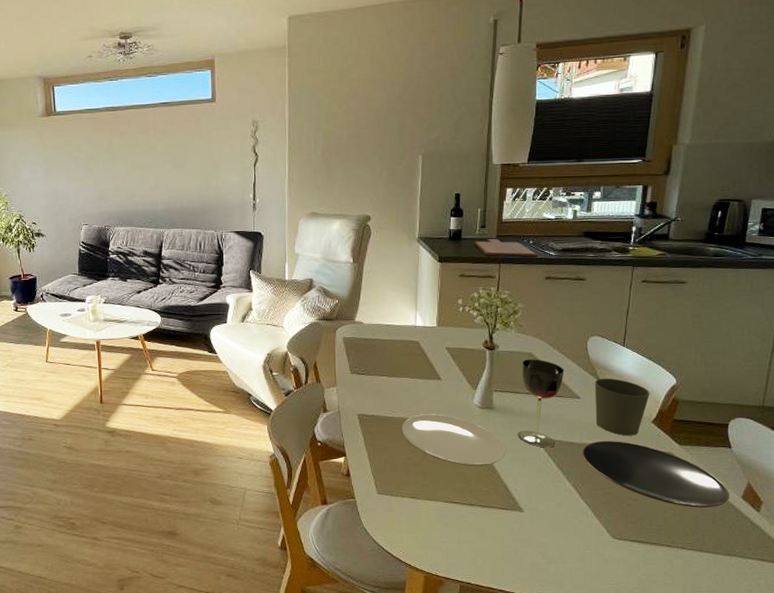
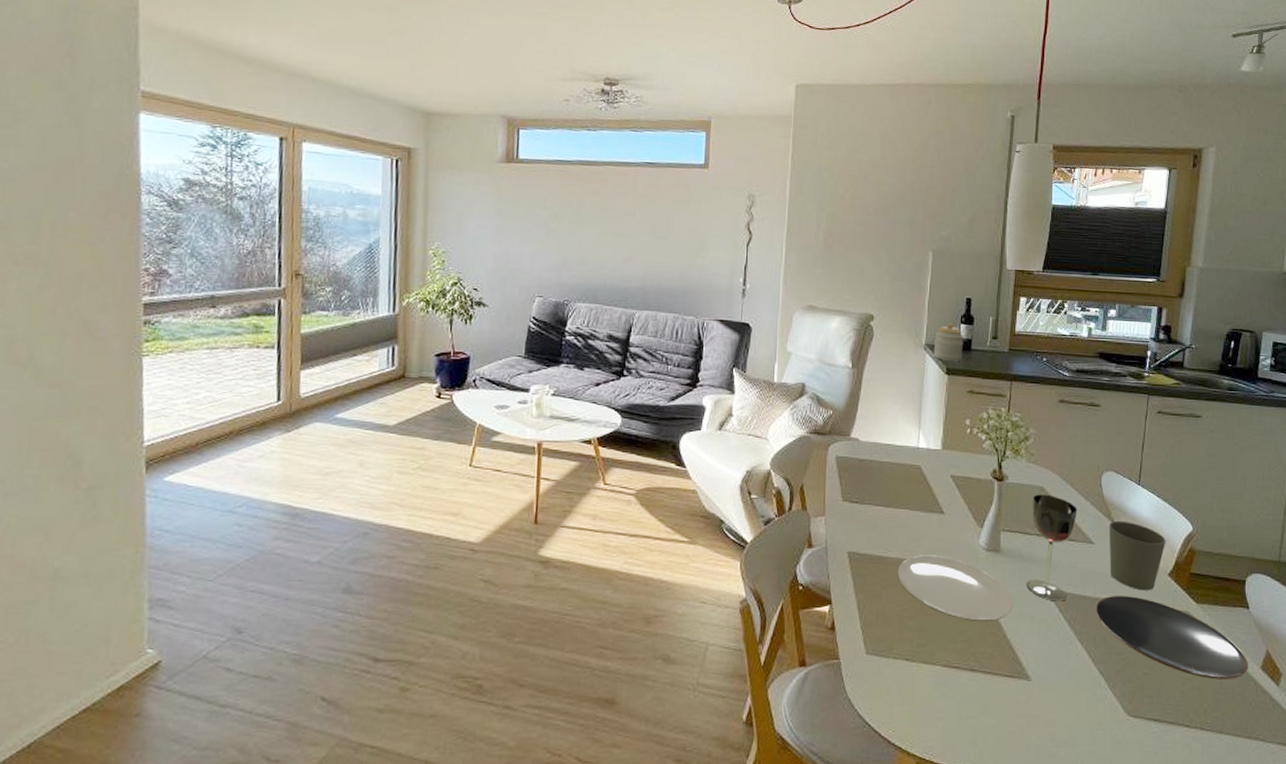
jar: none [426,217,454,250] -> present [933,323,964,361]
cutting board: present [473,239,539,258] -> none [983,352,1052,378]

